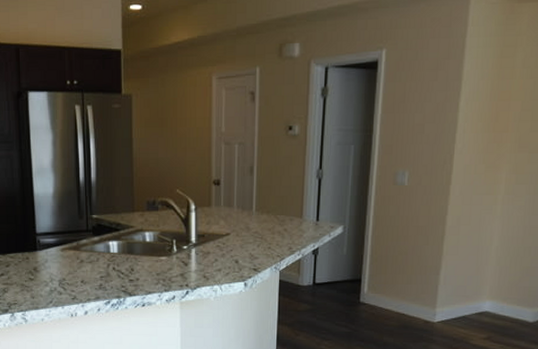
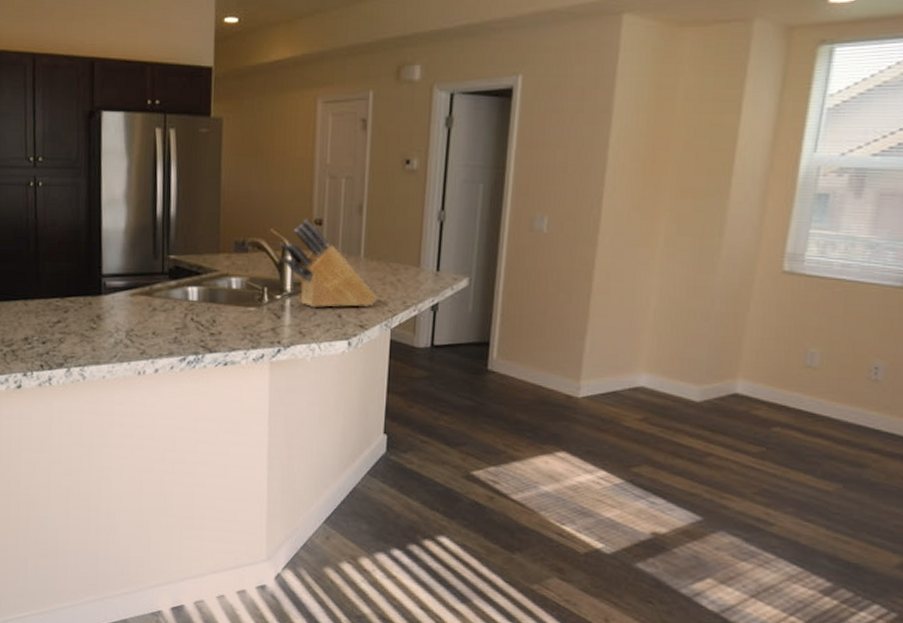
knife block: none [185,180,268,256] -> present [280,219,378,308]

